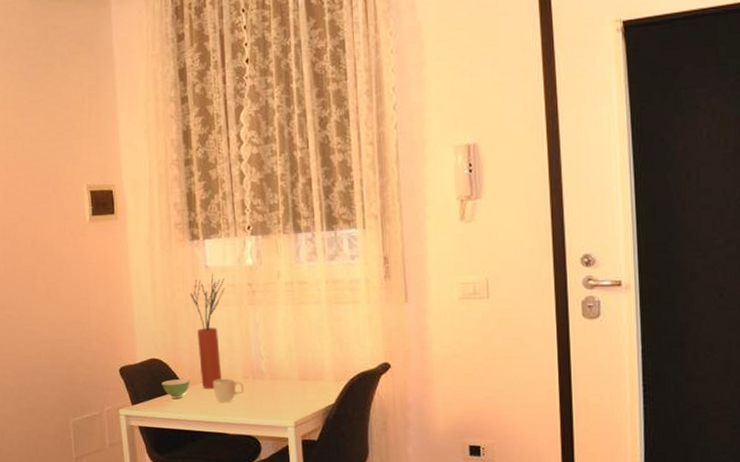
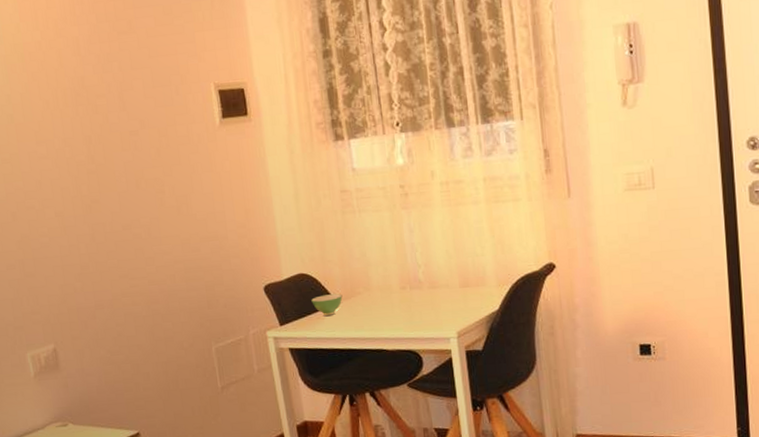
vase: present [190,273,225,390] -> none [337,176,376,304]
mug: present [212,378,244,403] -> none [367,290,401,317]

